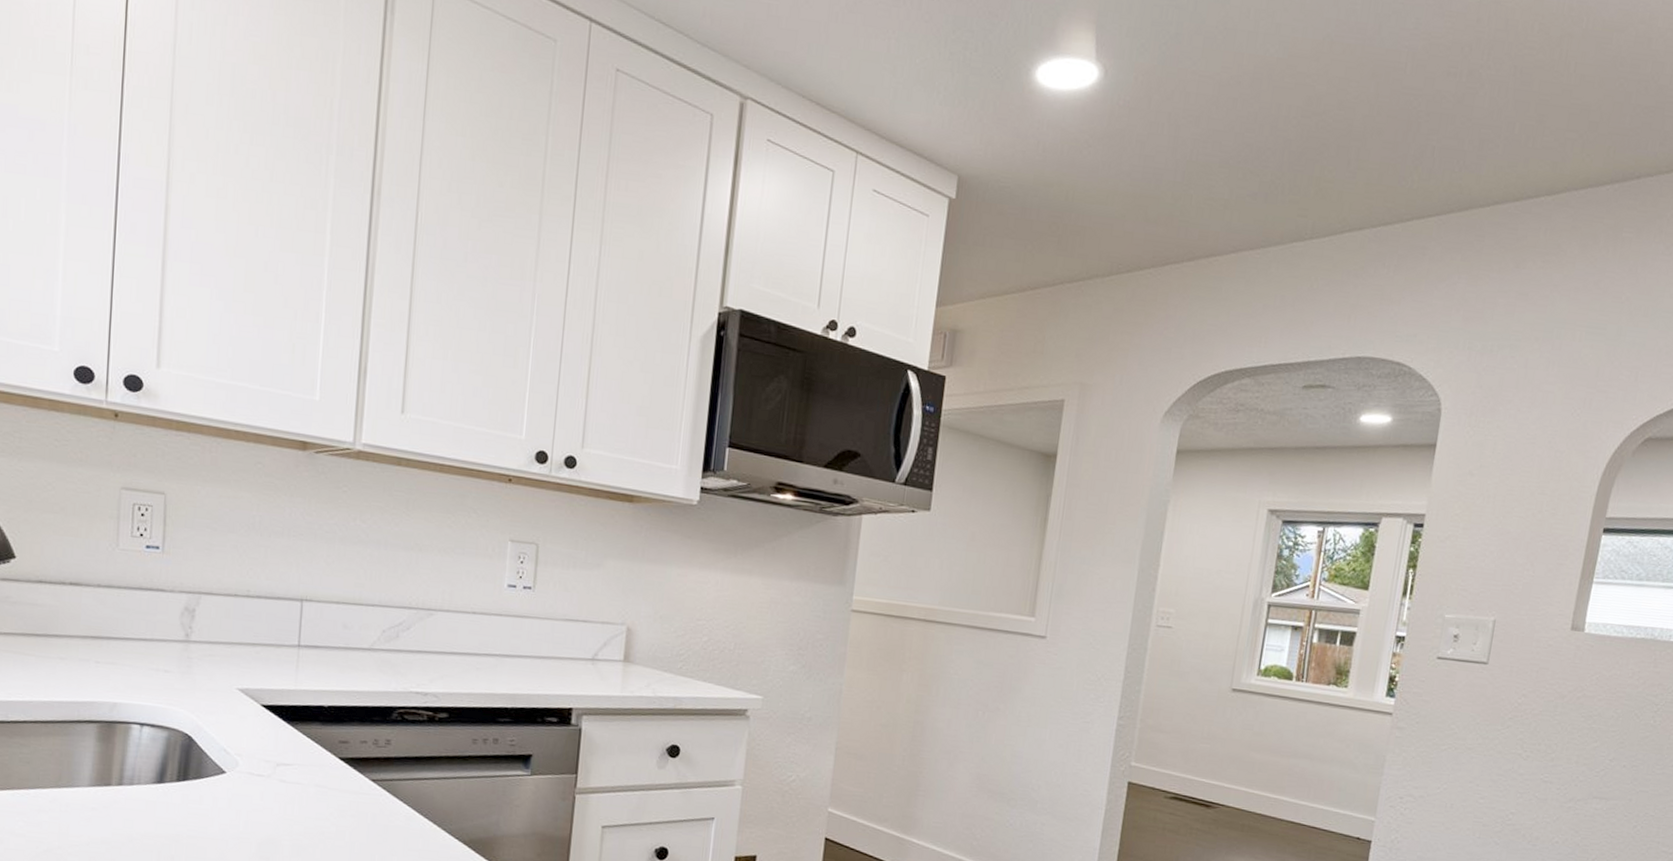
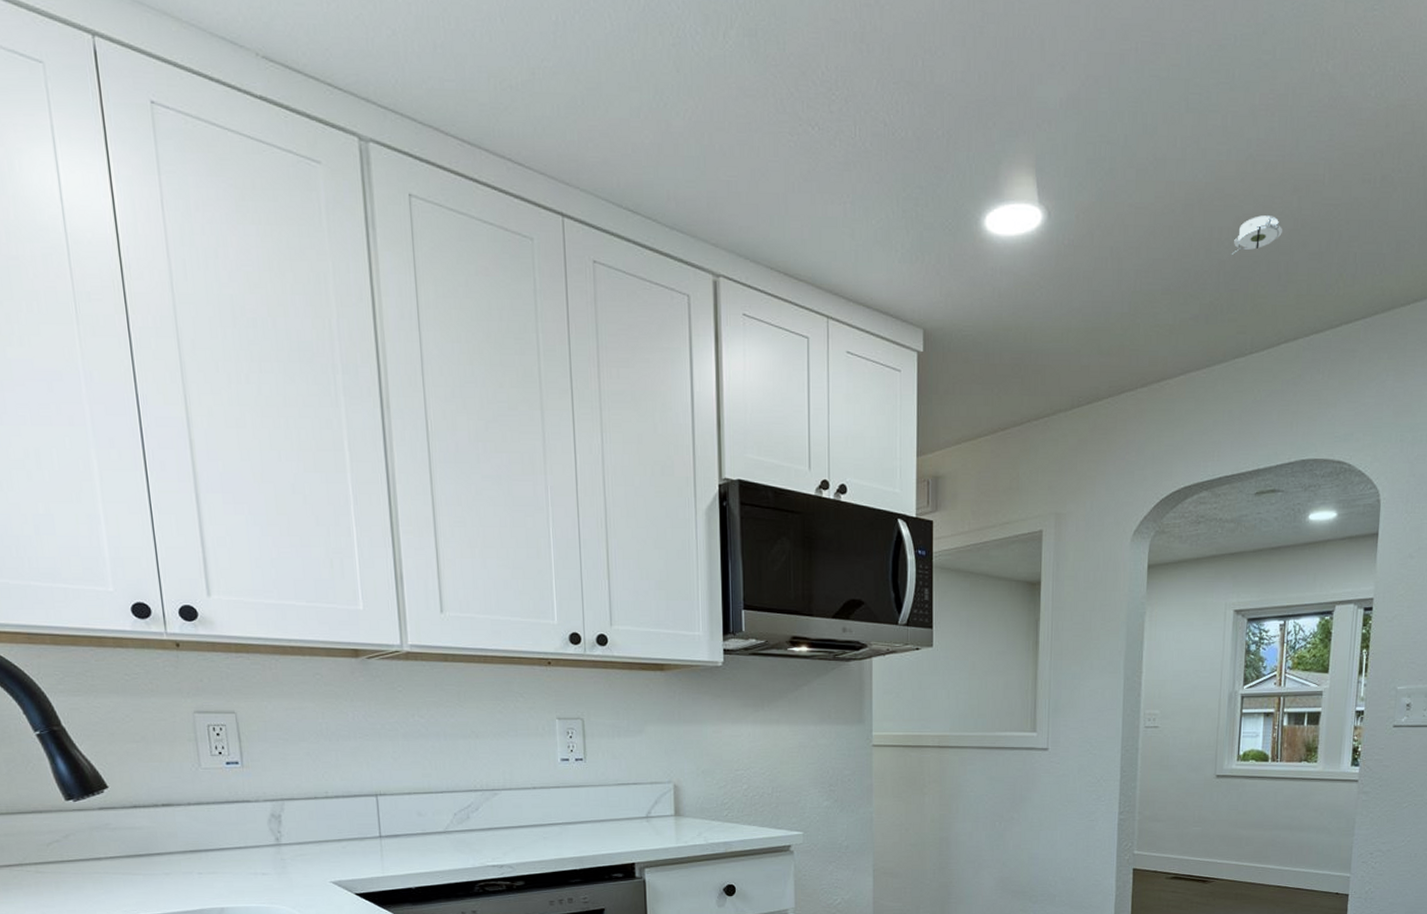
smoke detector: none [1298,97,1356,135] -> present [1231,215,1282,255]

